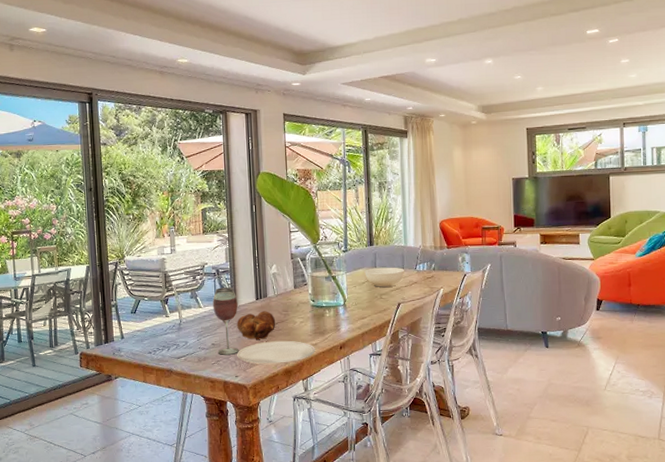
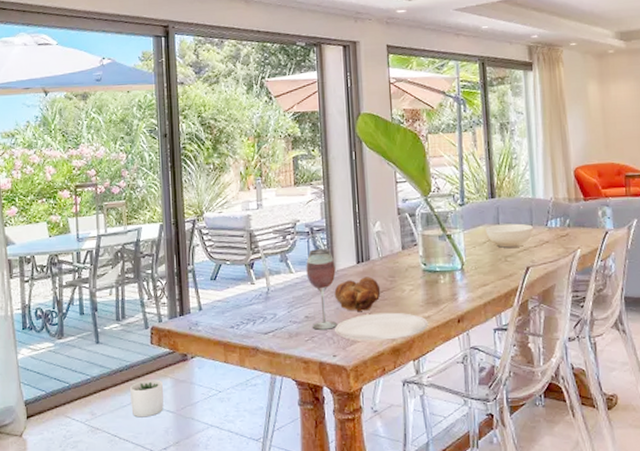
planter: none [63,396,92,428] -> present [130,379,164,418]

